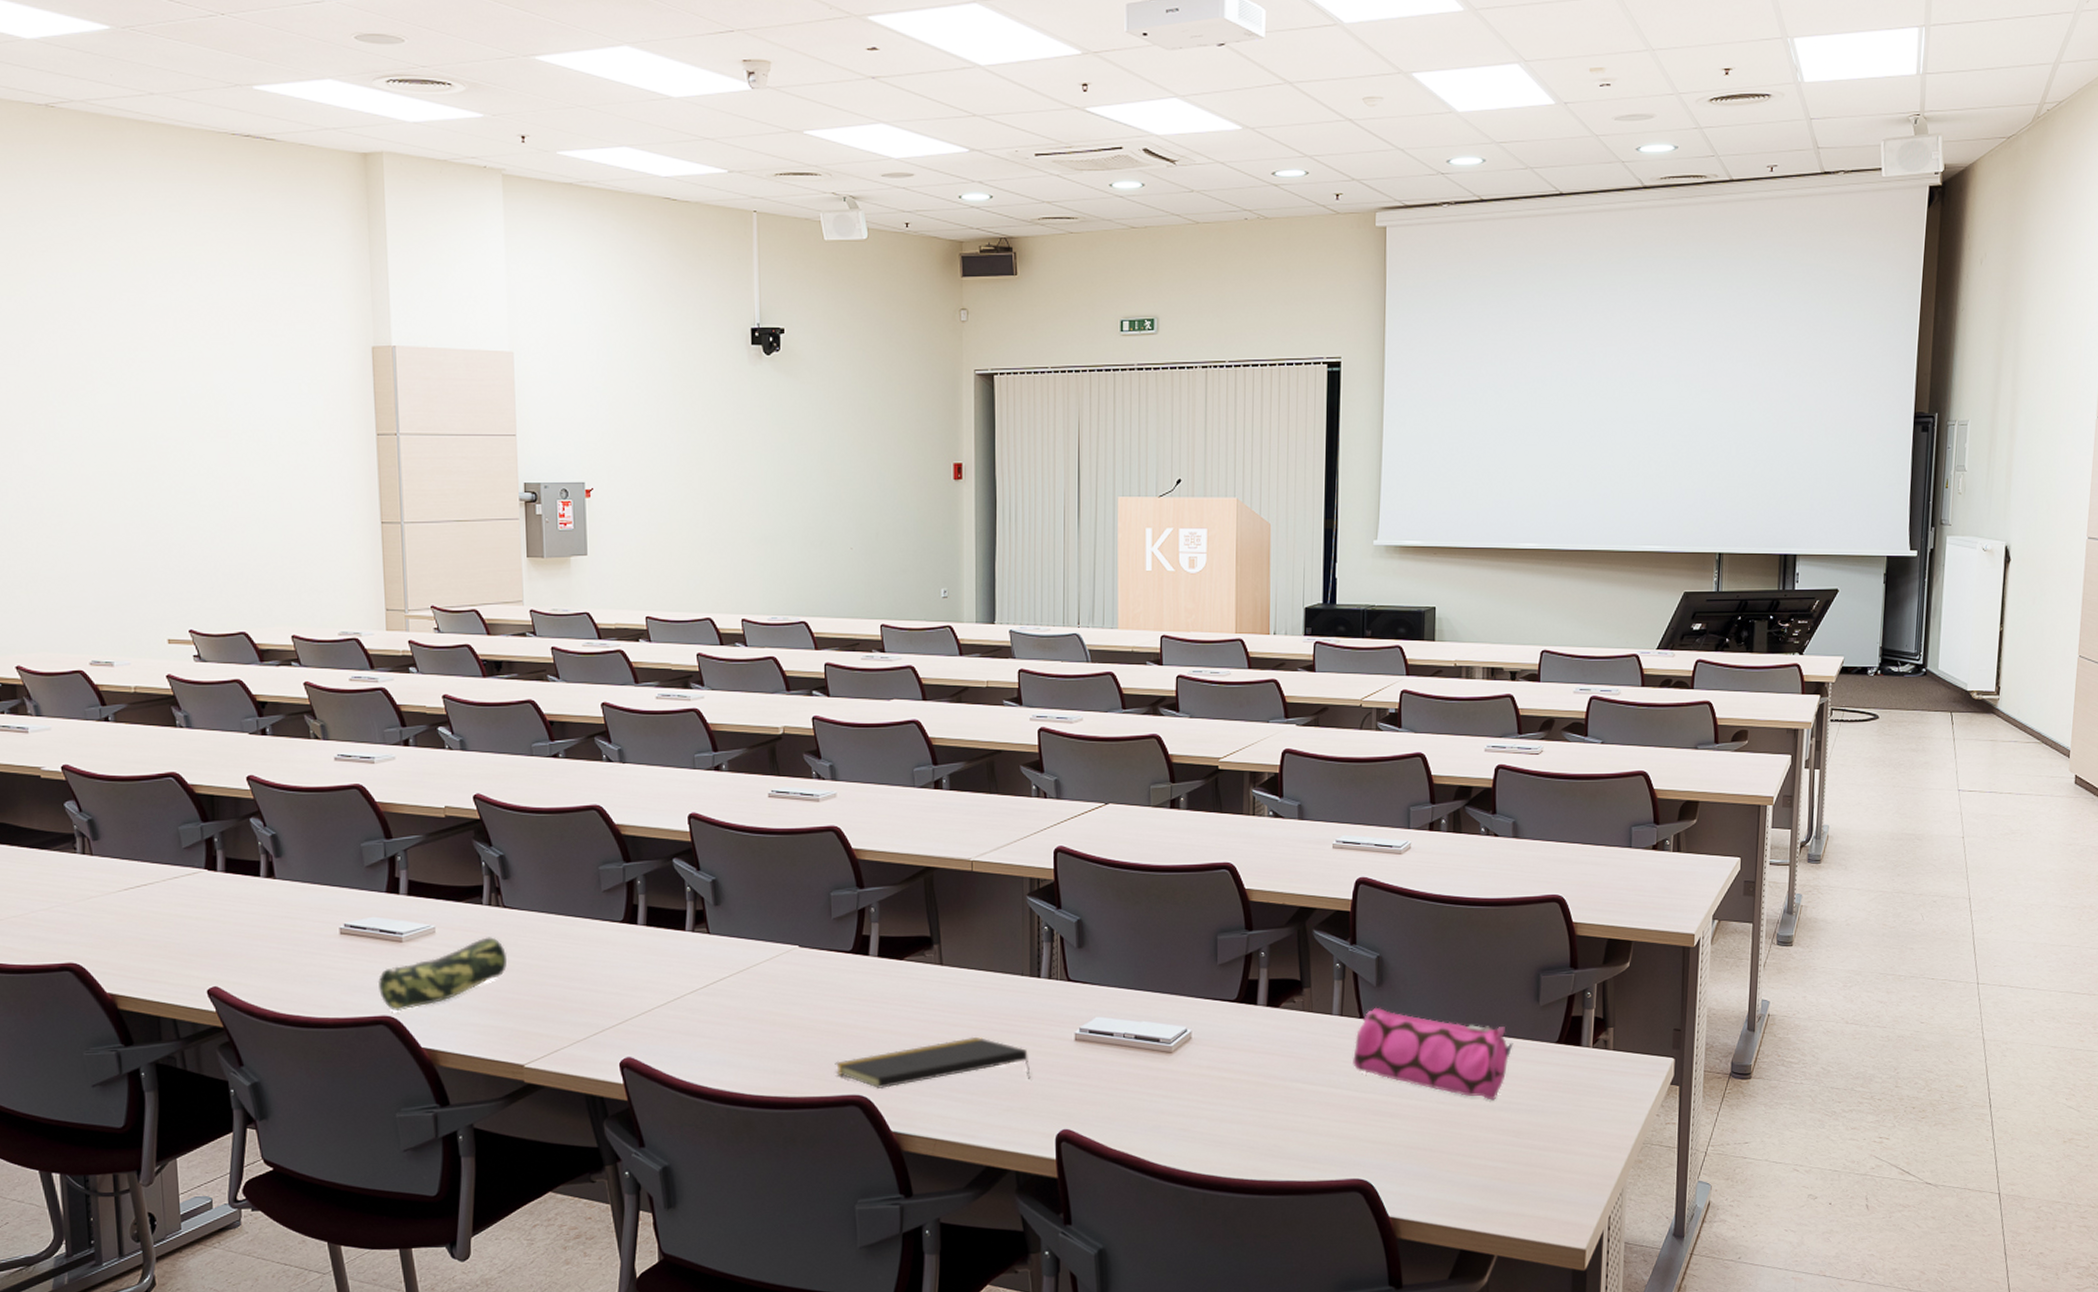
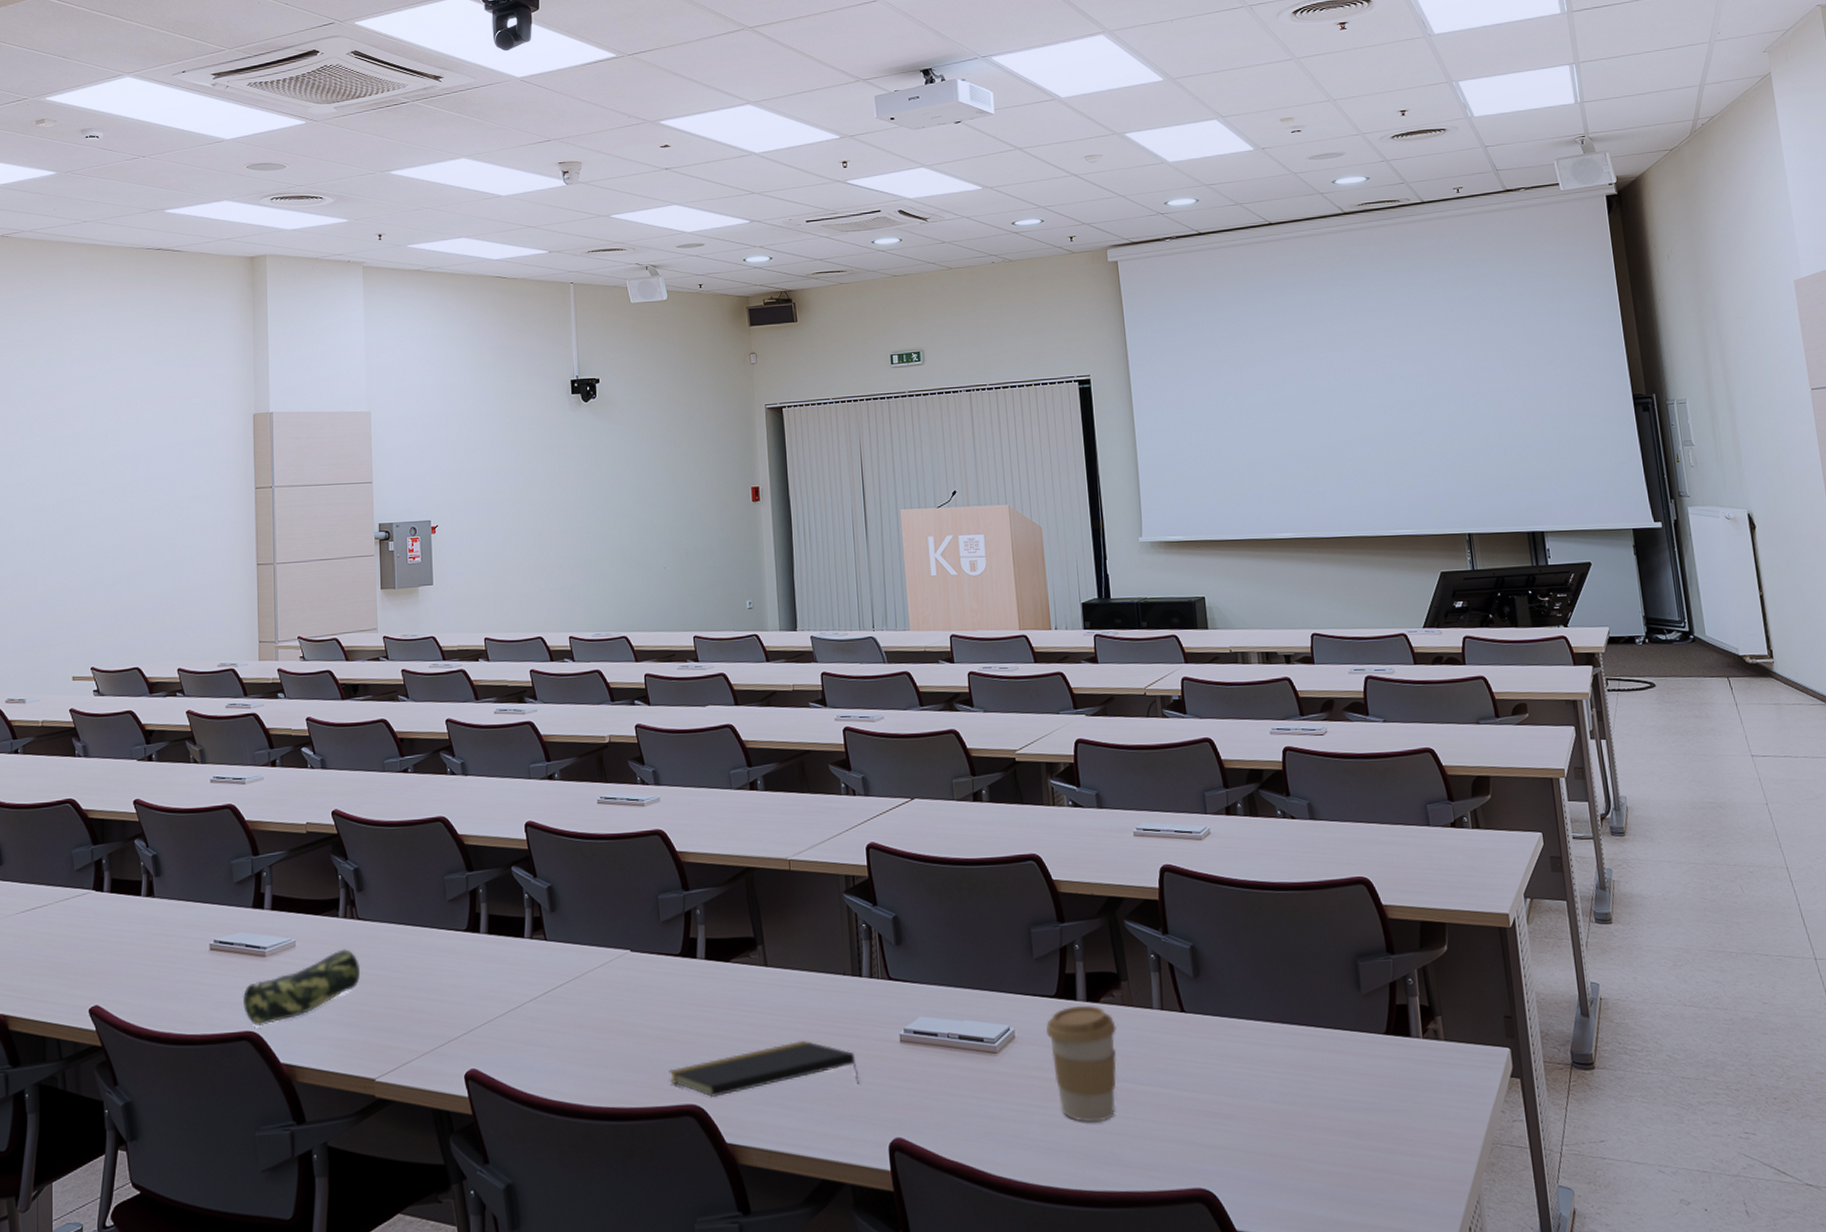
coffee cup: none [1224,1010,1294,1119] -> present [1046,1005,1116,1123]
pencil case: present [1353,1007,1514,1100] -> none [1179,999,1341,1098]

